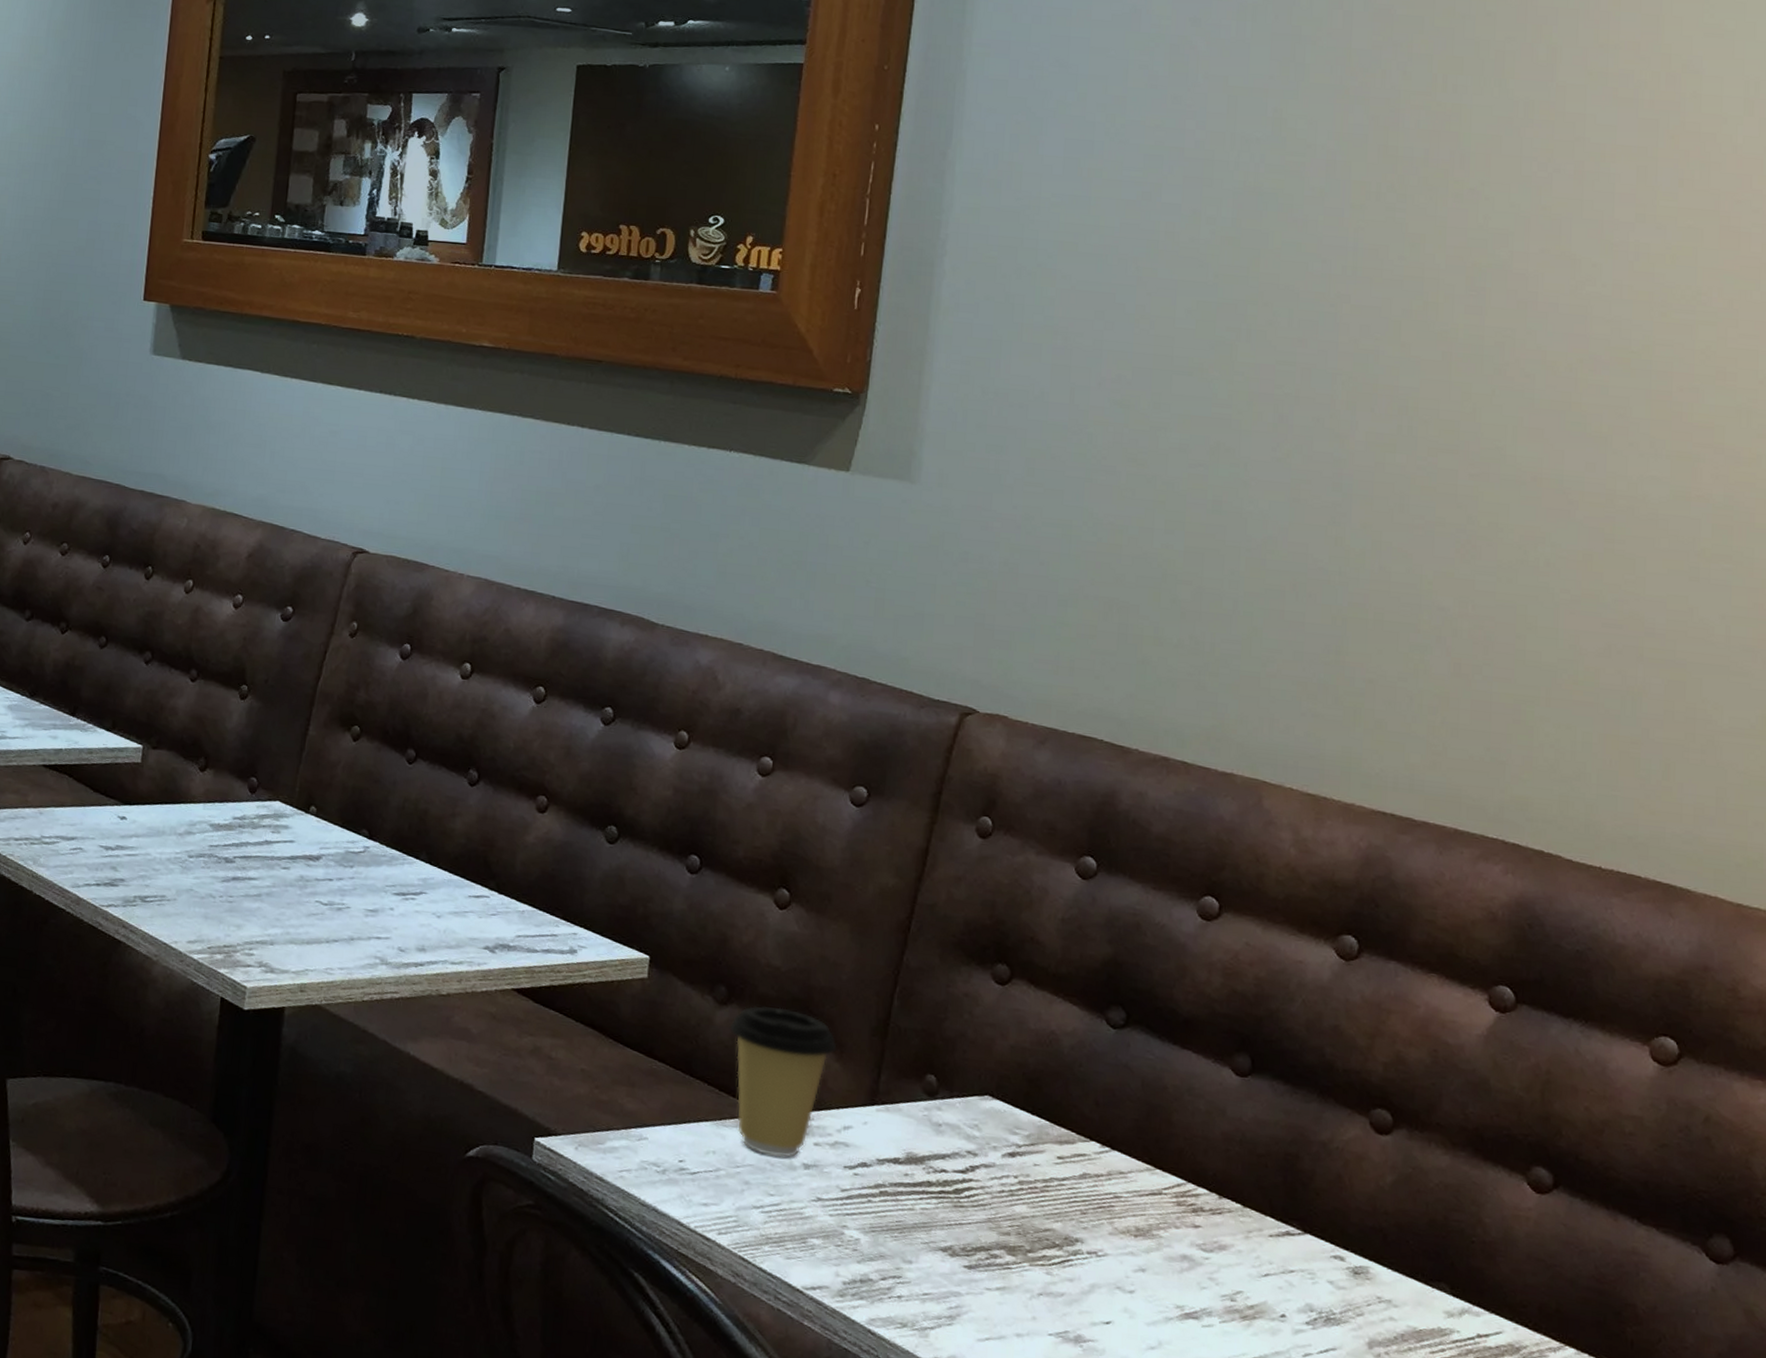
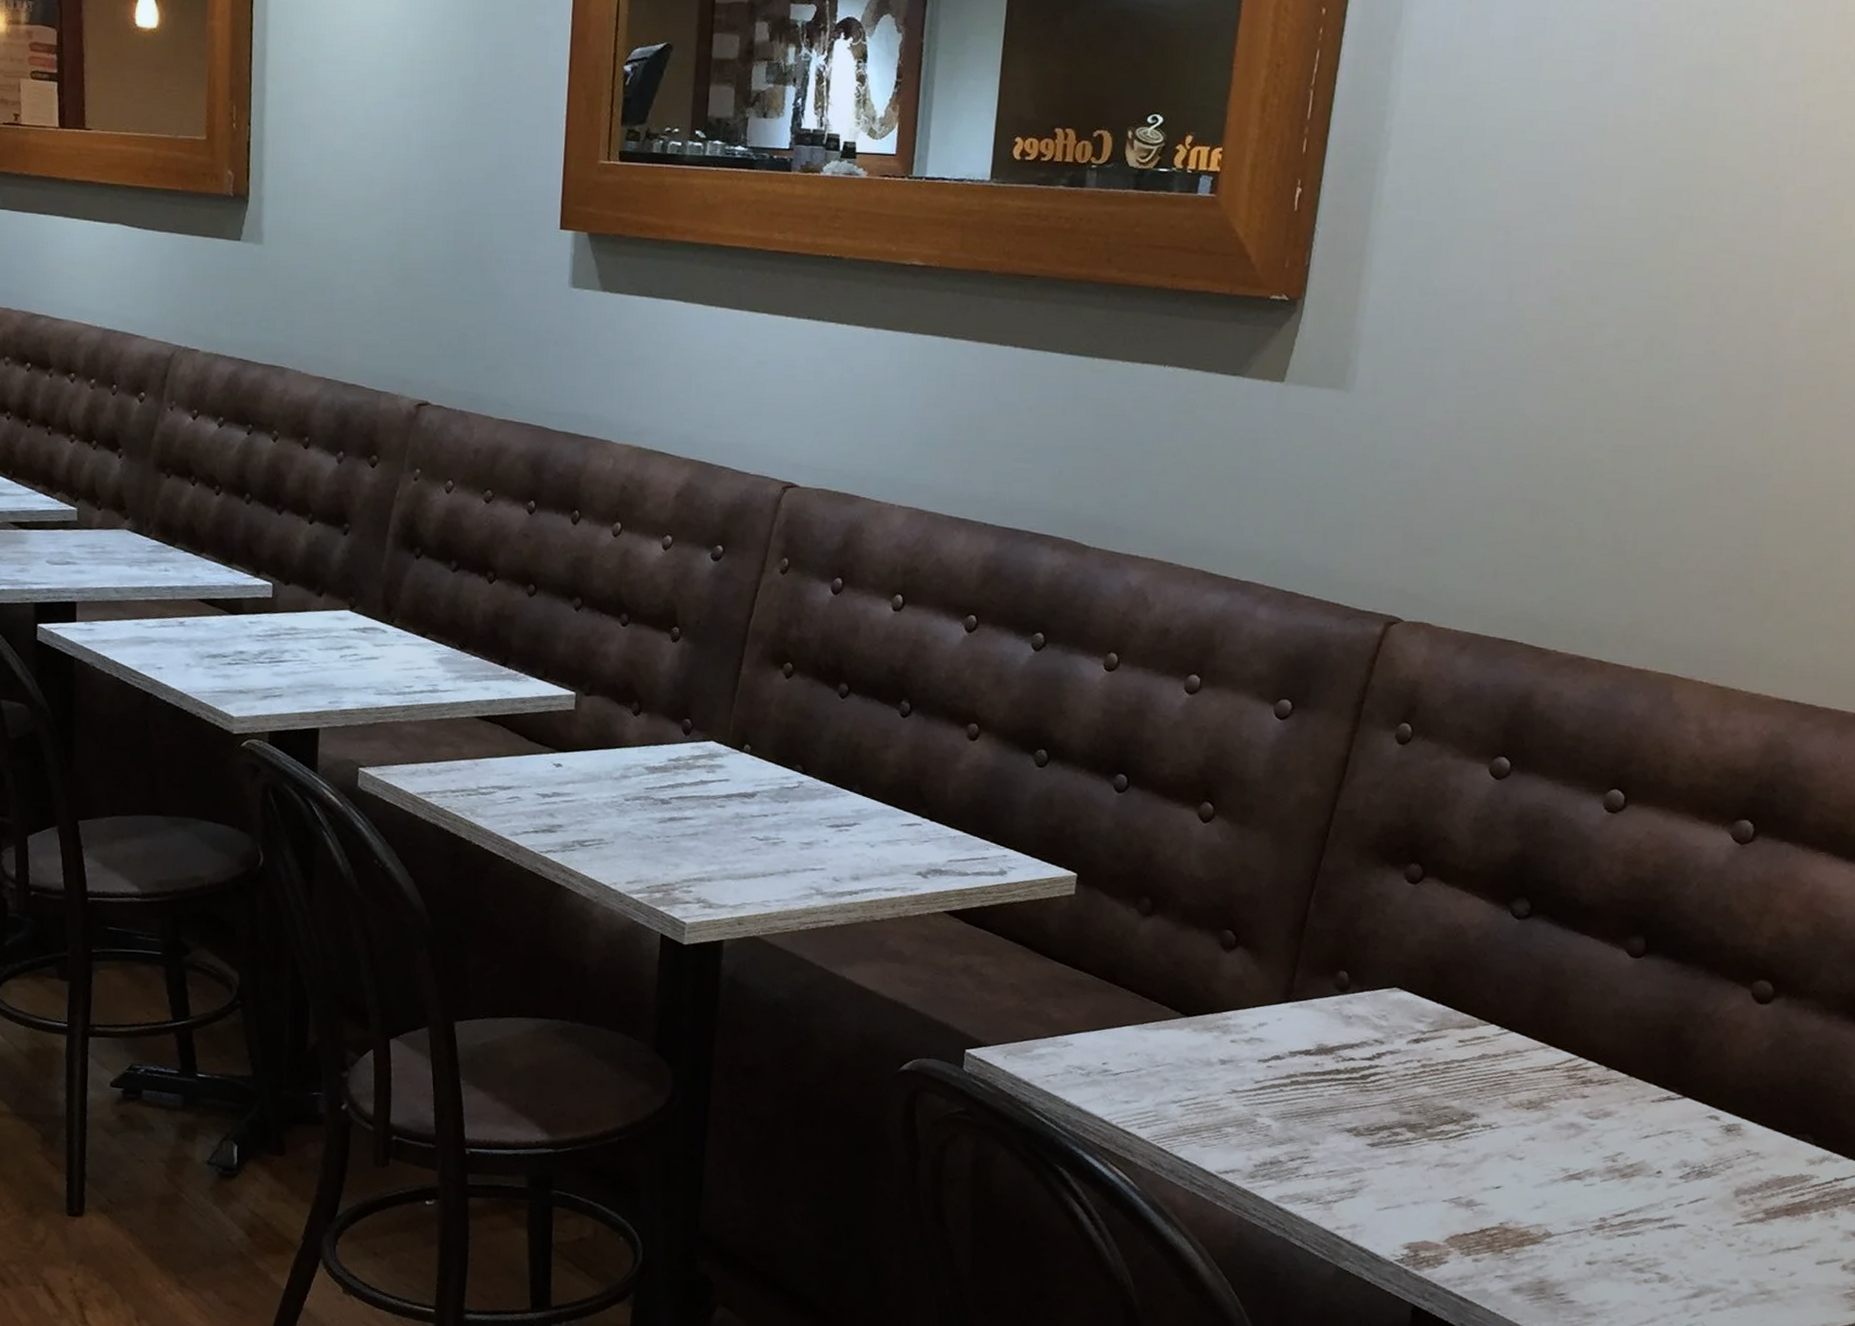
coffee cup: present [729,1005,837,1158] -> none [1153,915,1255,1055]

